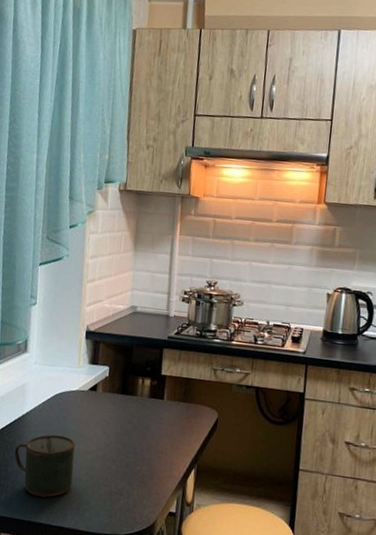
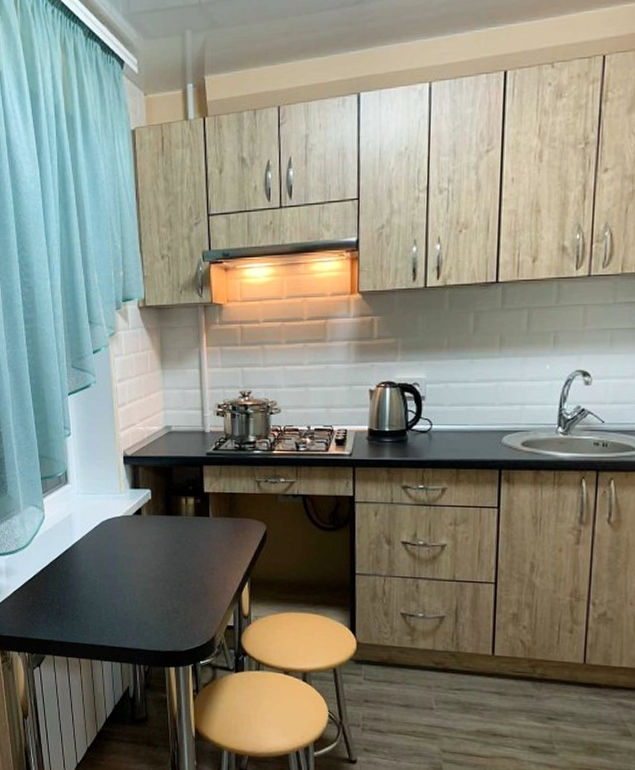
mug: present [14,434,76,498] -> none [69,561,129,621]

